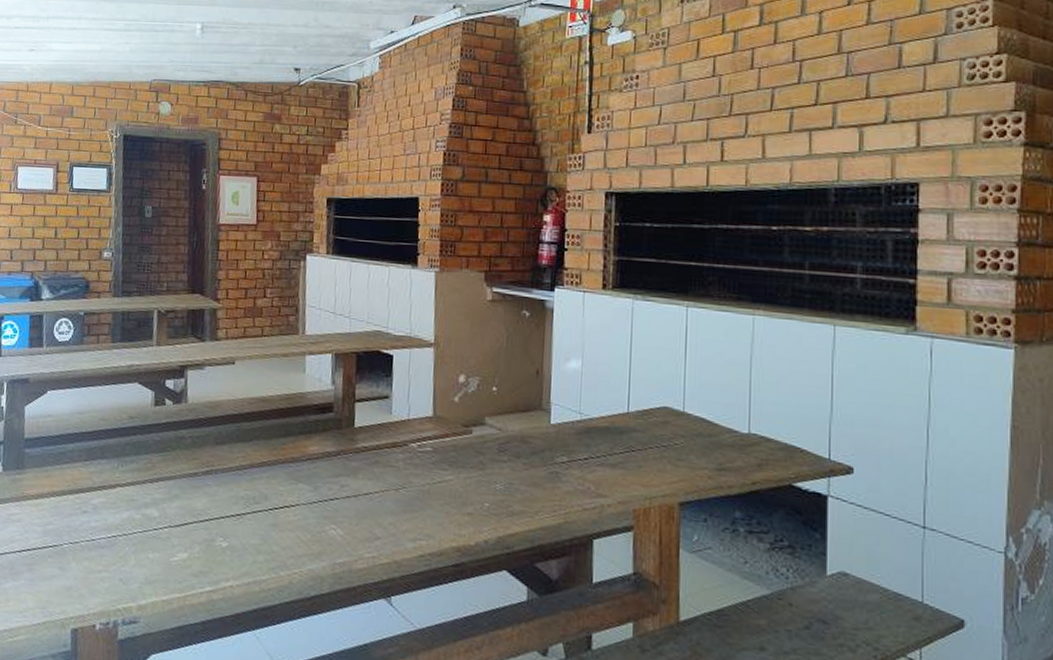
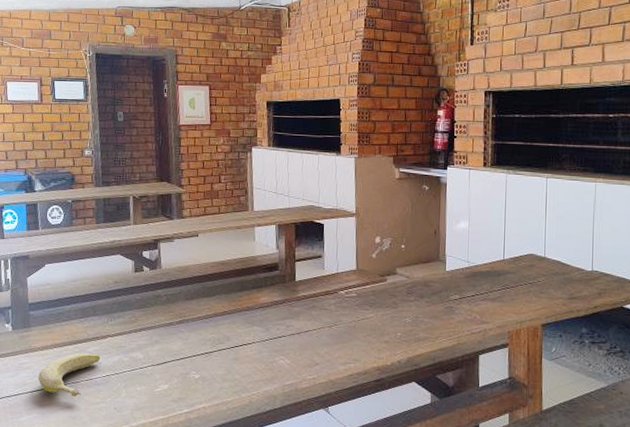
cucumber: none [28,505,107,561] -> present [37,353,101,396]

